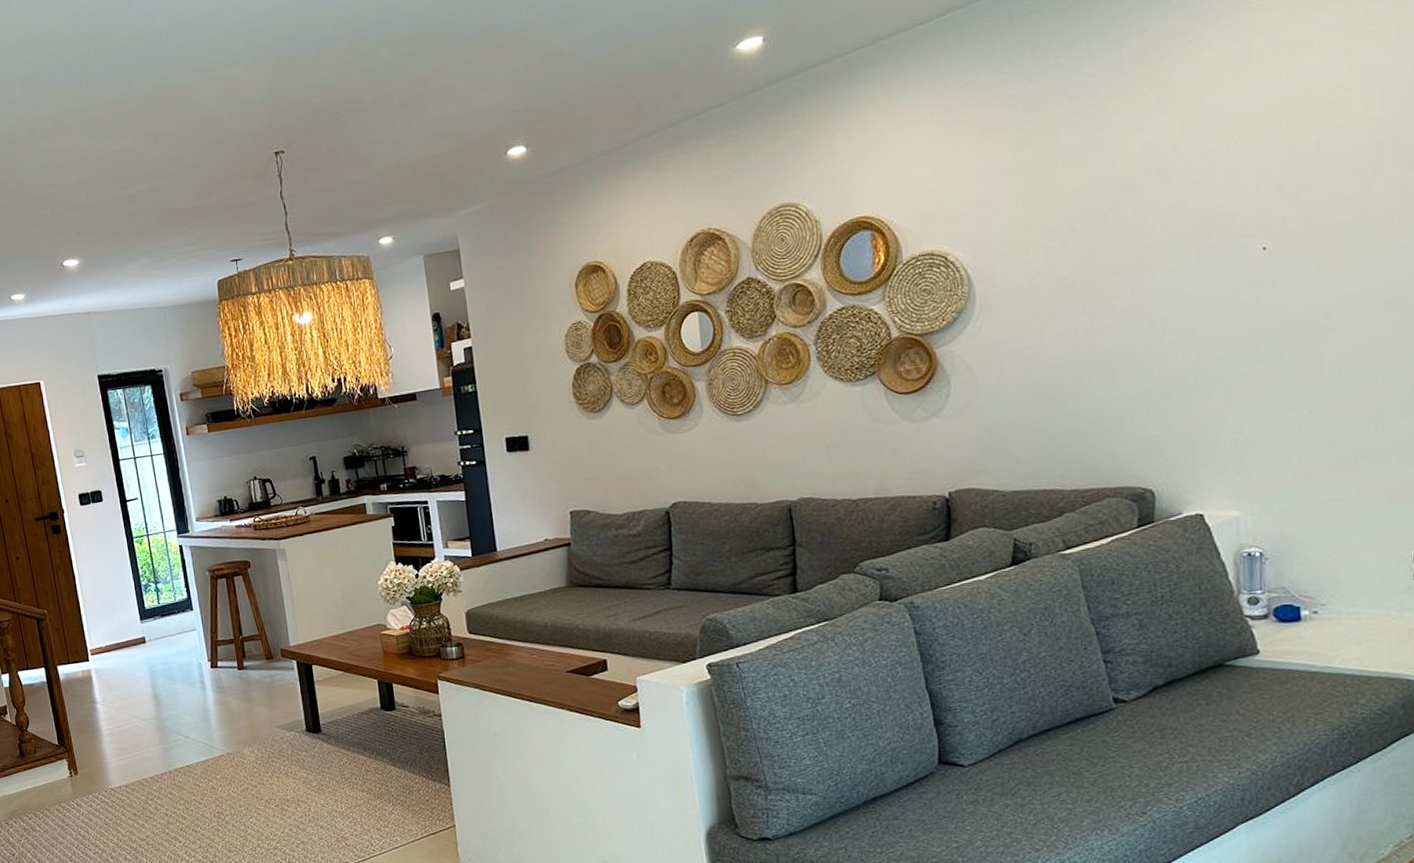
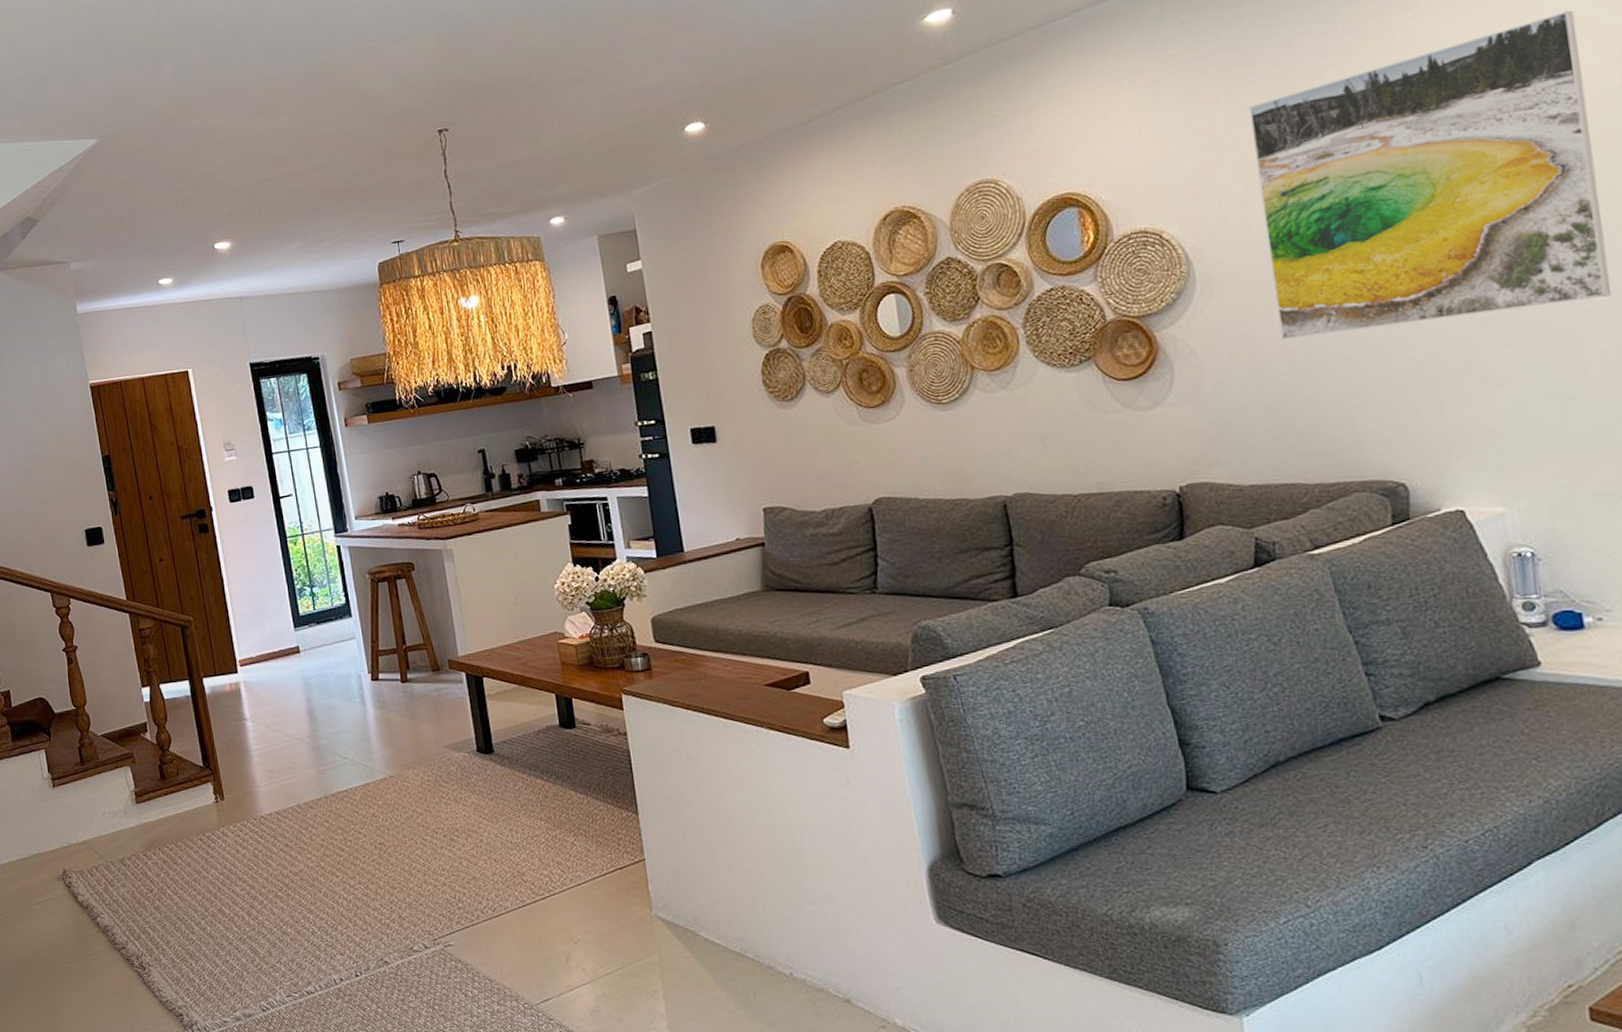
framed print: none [1035,42,1354,357] -> present [1248,10,1611,340]

